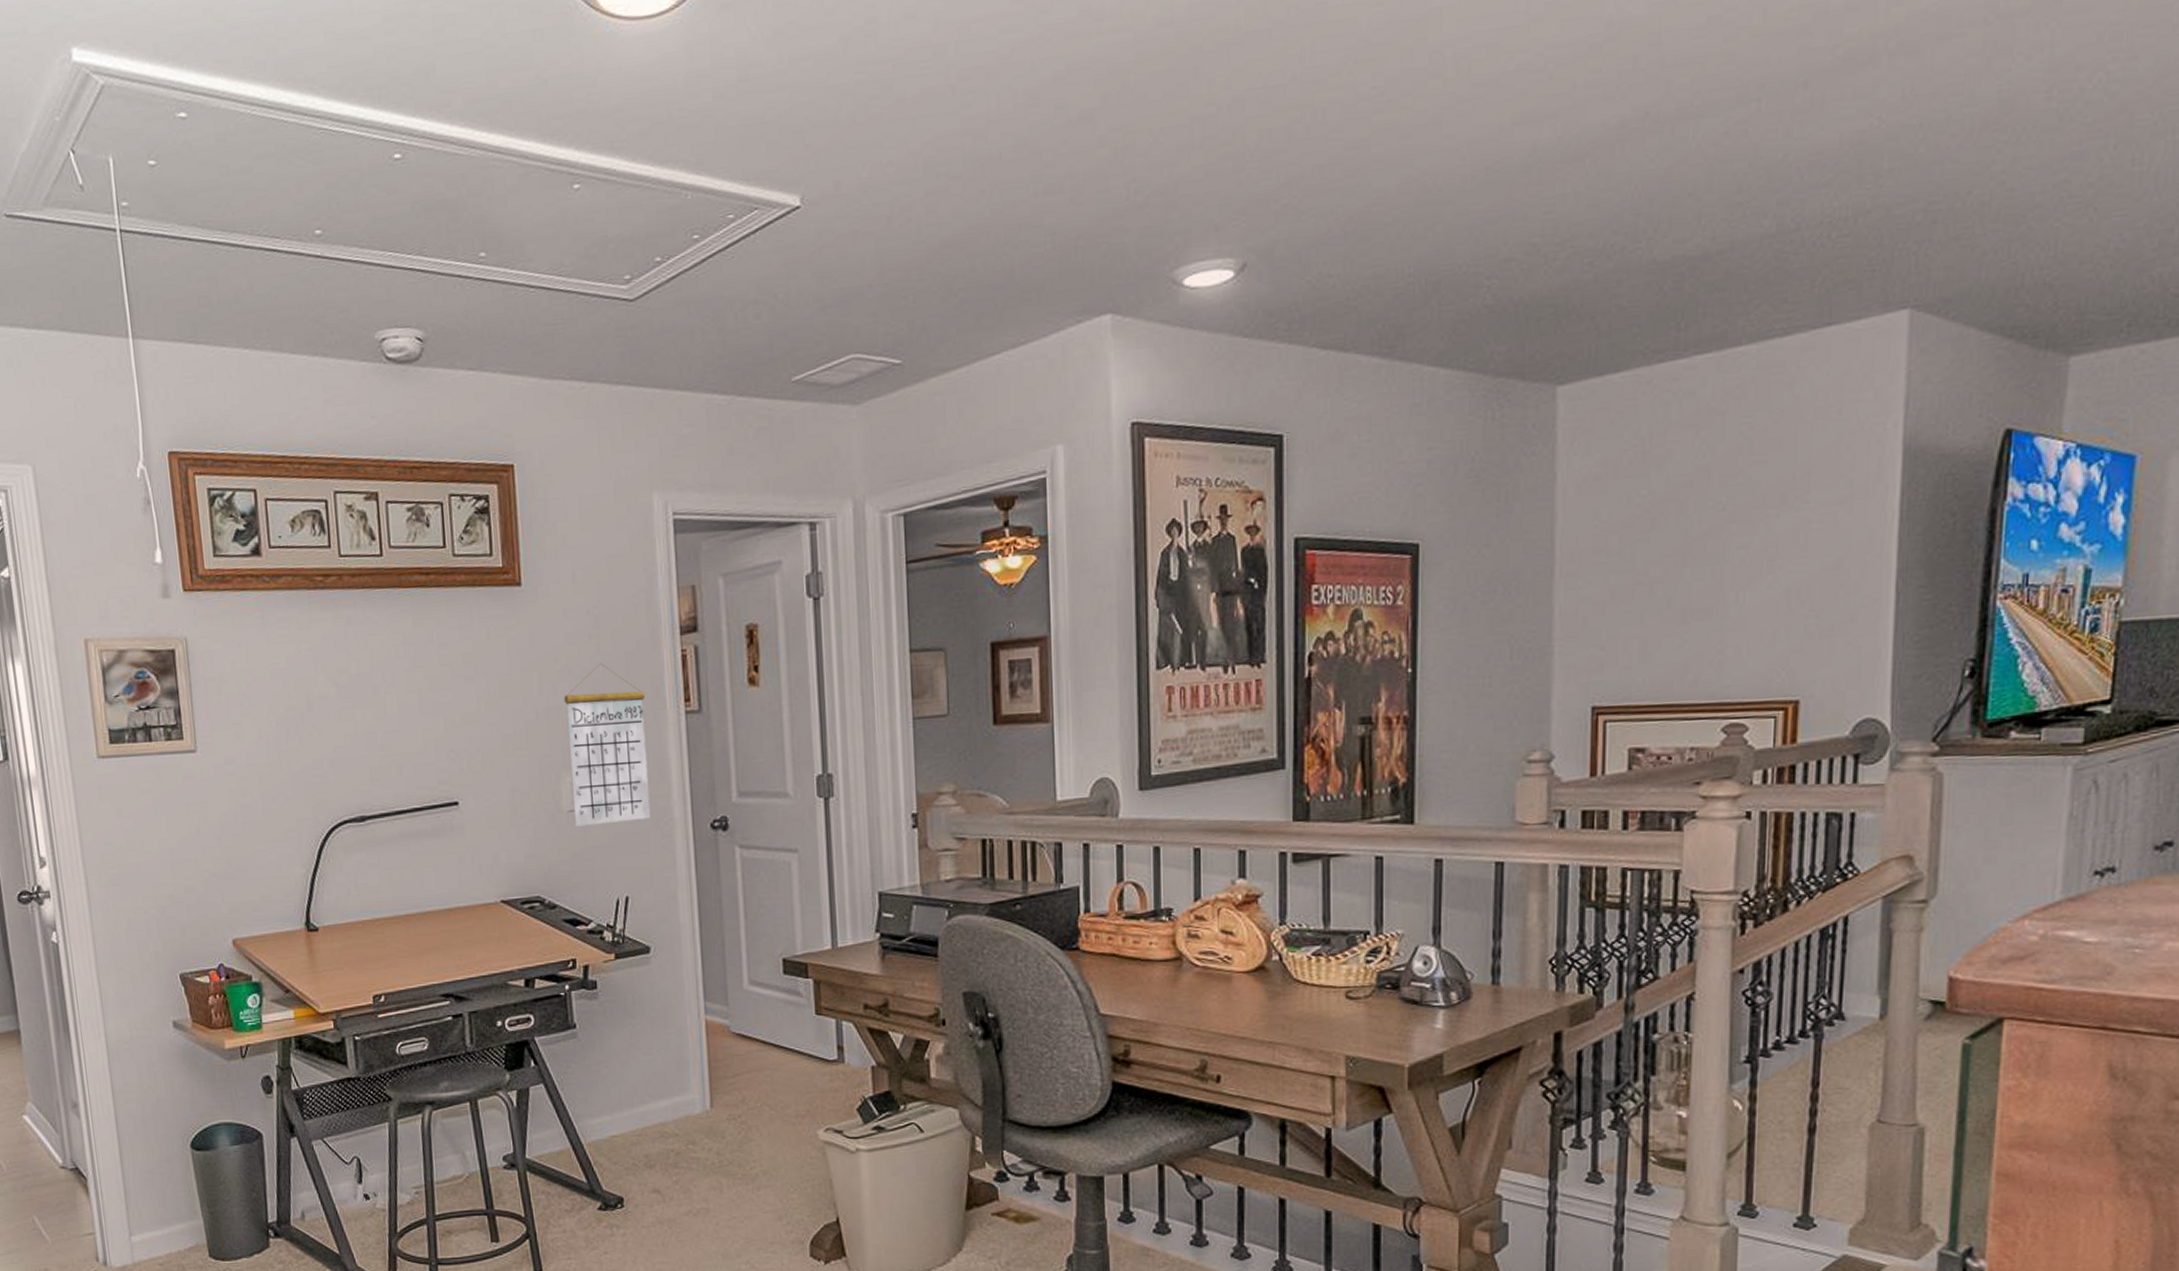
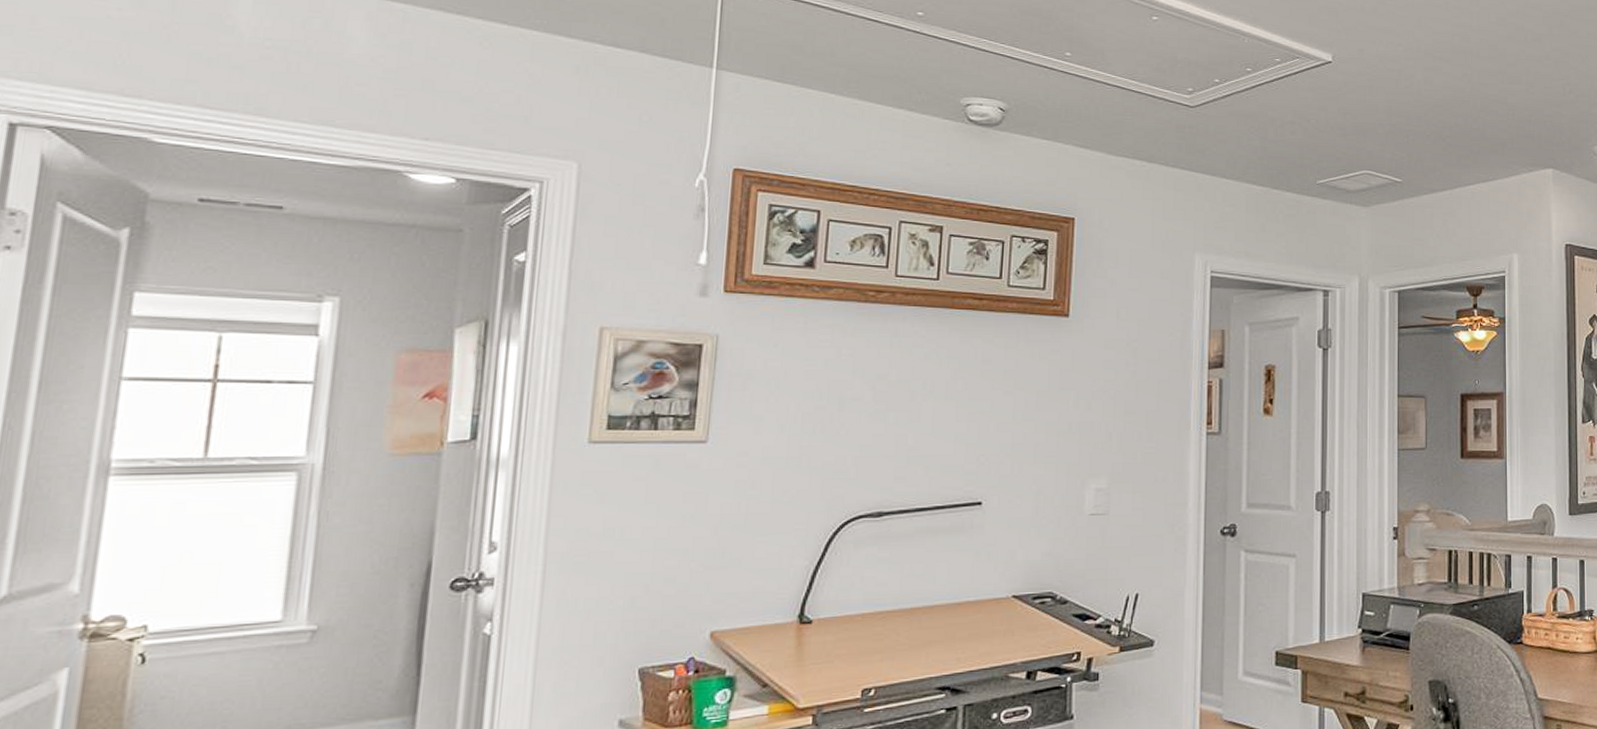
calendar: present [563,663,651,826] -> none [1094,387,1173,529]

